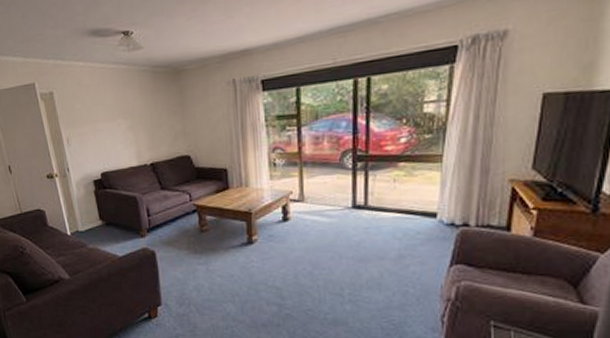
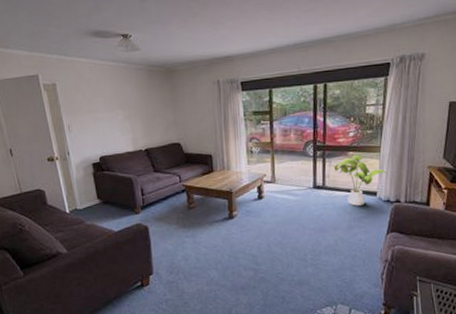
house plant: none [377,166,452,231] -> present [332,155,388,206]

